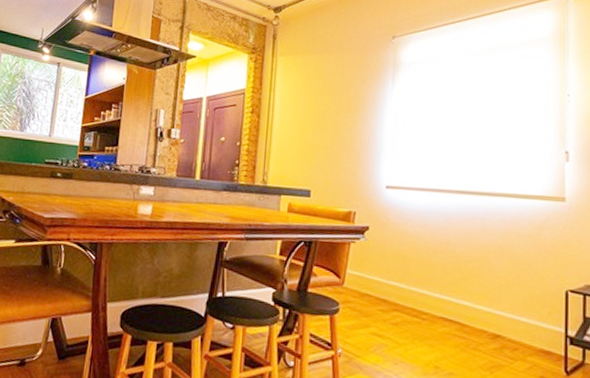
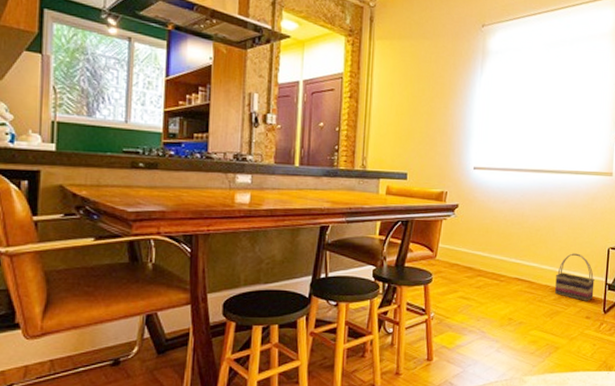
basket: none [494,293,549,356] -> present [555,253,595,301]

